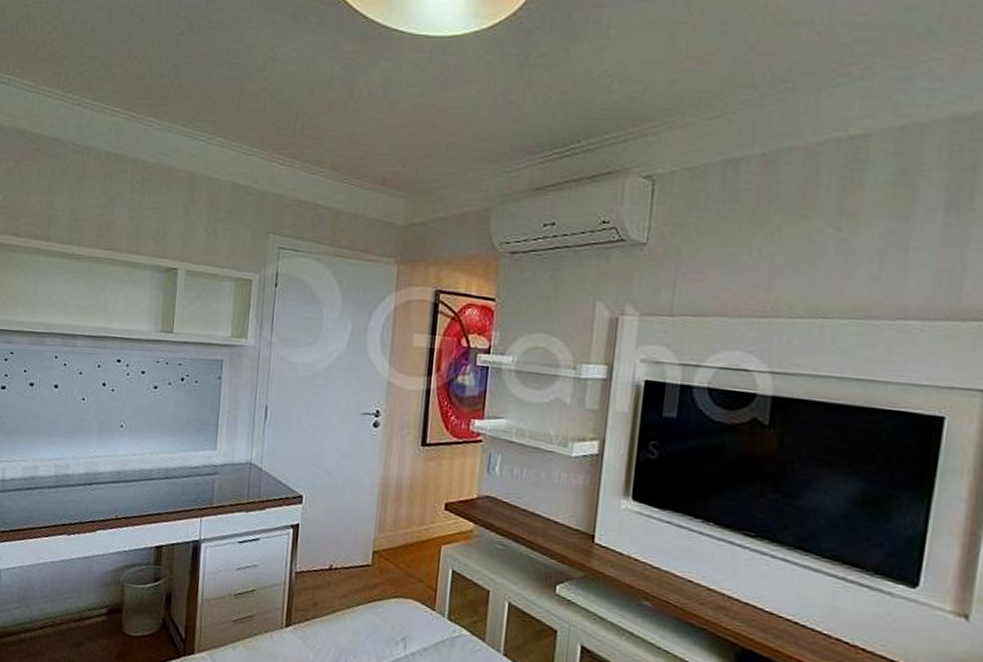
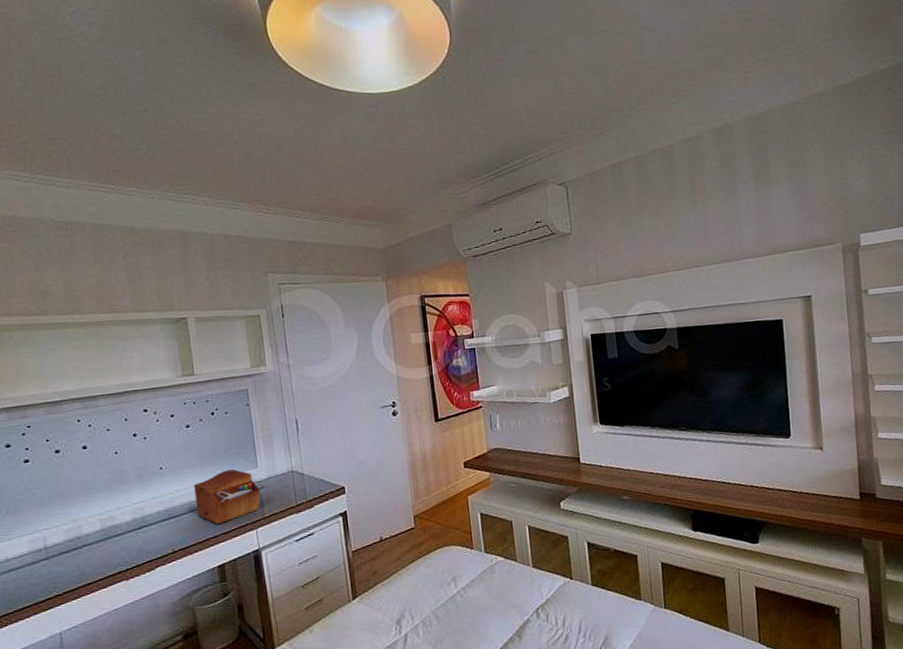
sewing box: none [146,444,214,502] -> present [194,469,261,525]

